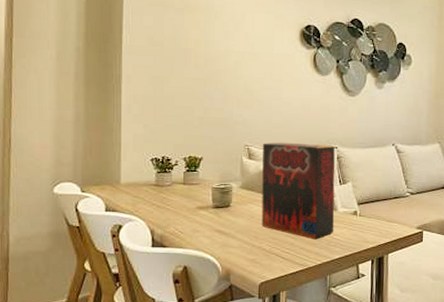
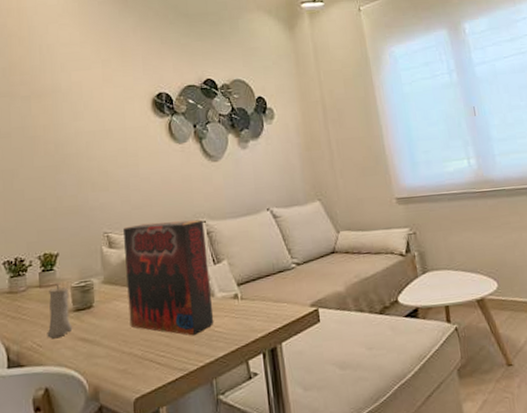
candle: none [188,183,211,228] -> present [47,284,73,339]

